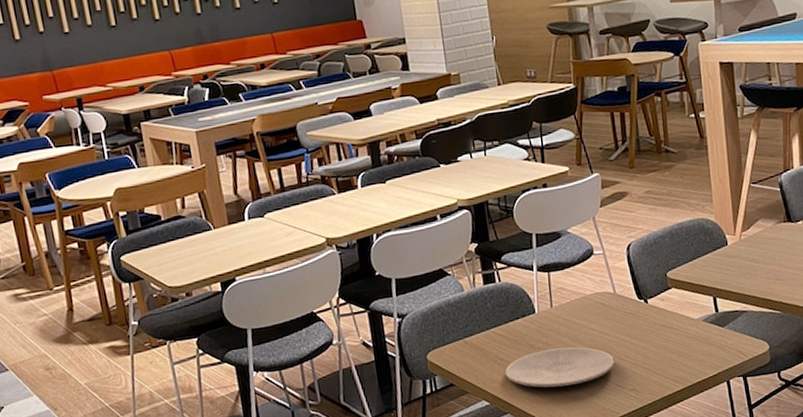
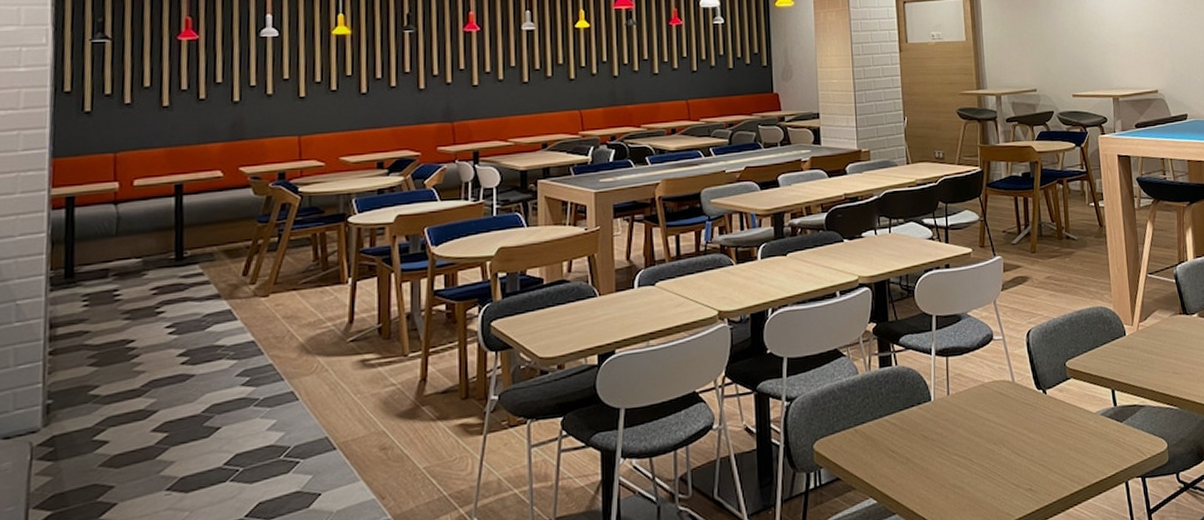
plate: present [505,347,614,388] -> none [896,439,1011,485]

